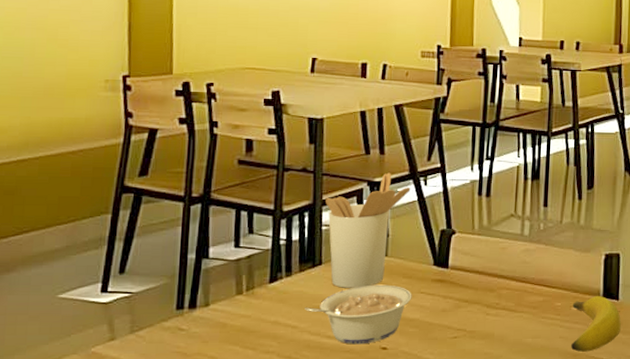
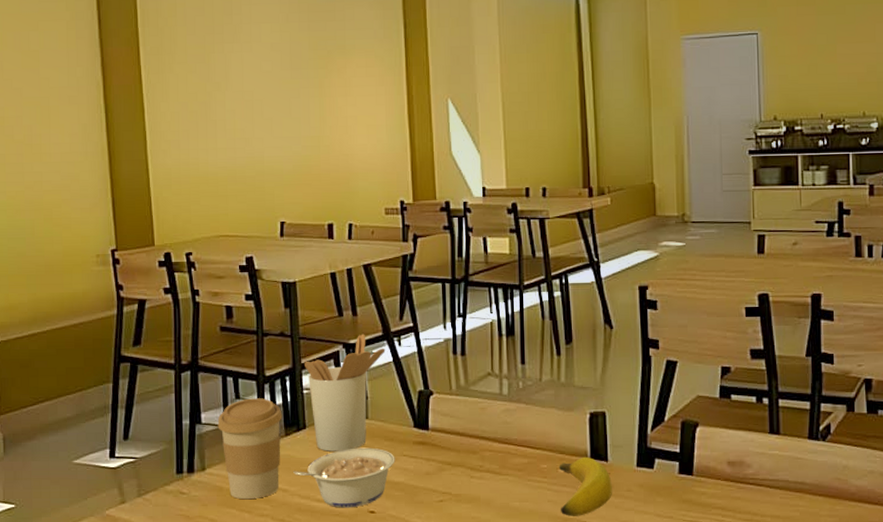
coffee cup: none [226,233,298,336] -> present [217,398,283,500]

